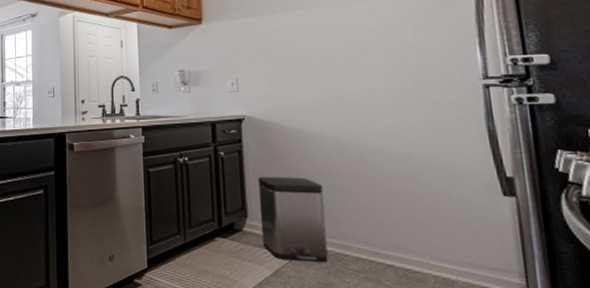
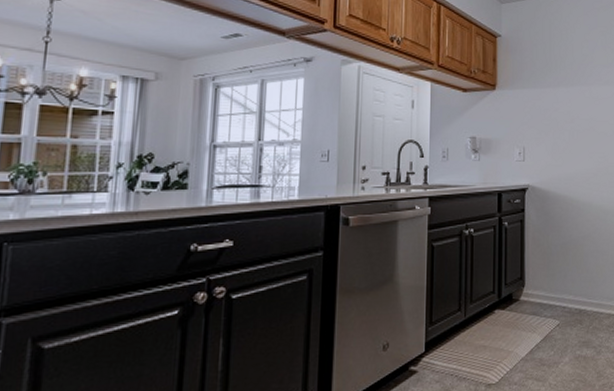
pedal bin: present [257,176,328,262] -> none [536,244,588,324]

